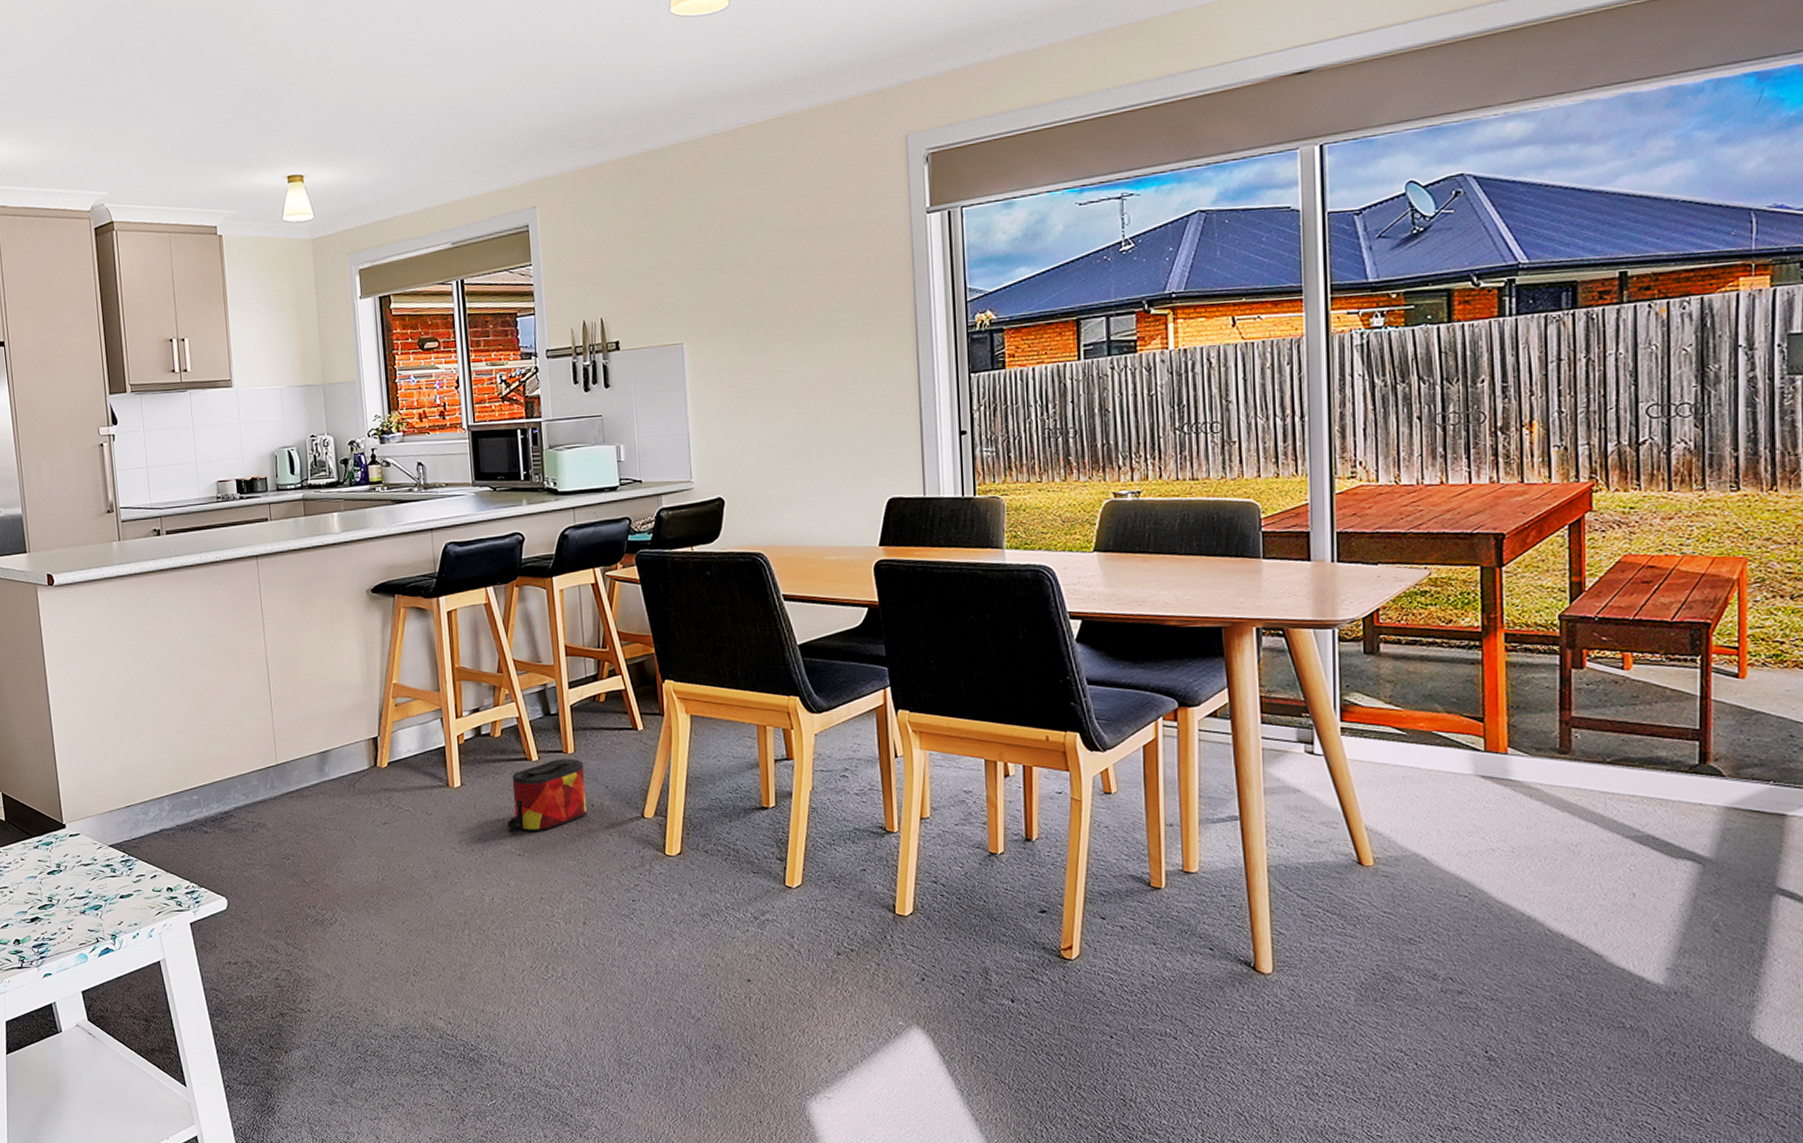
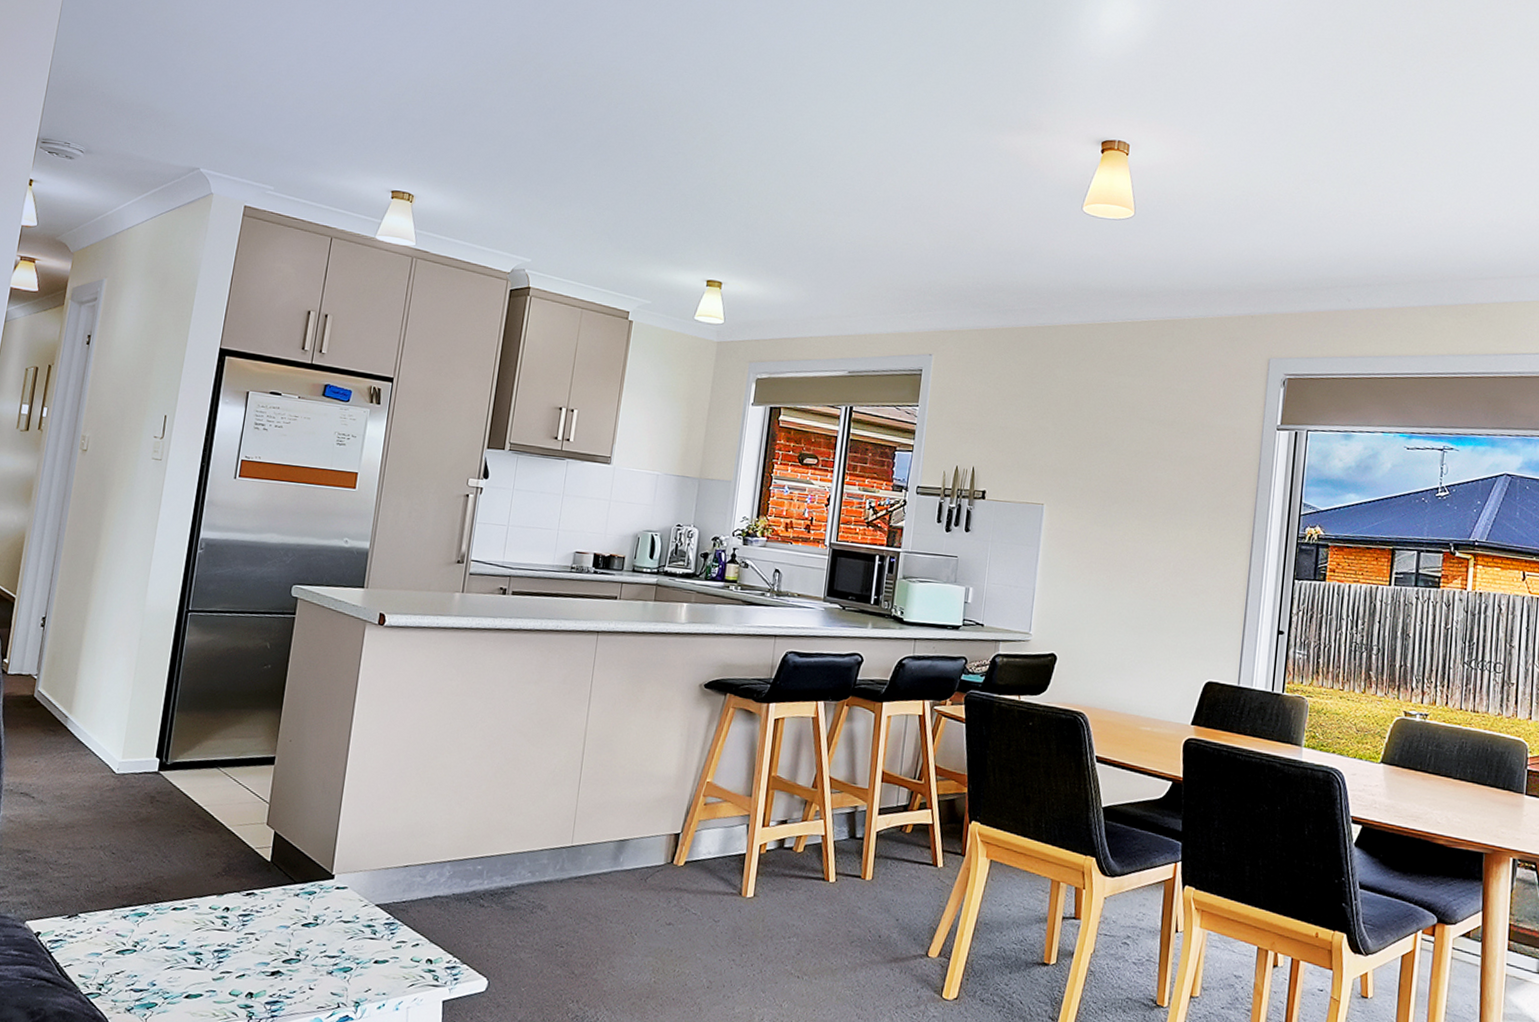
bag: present [508,758,587,832] -> none [792,884,879,956]

